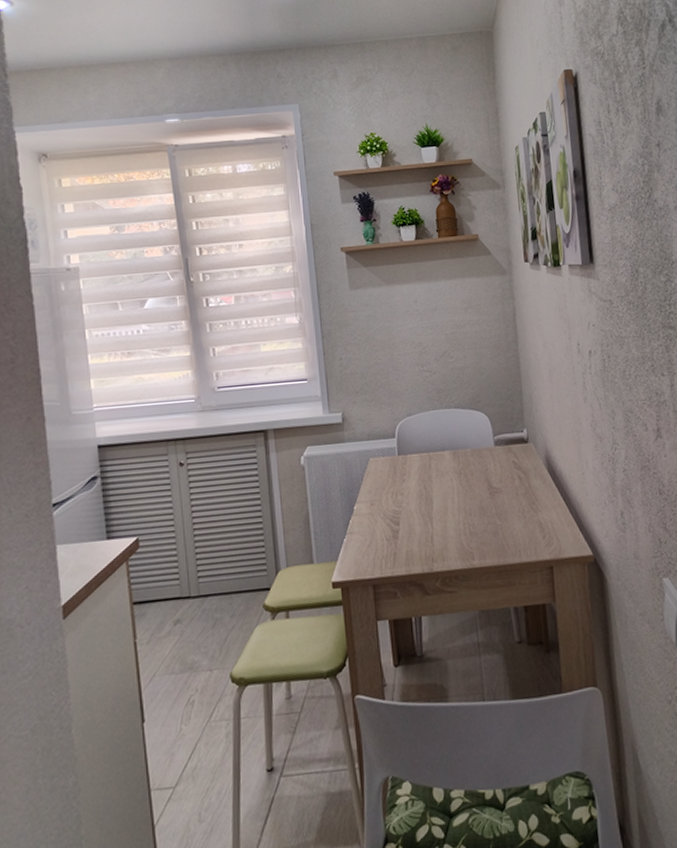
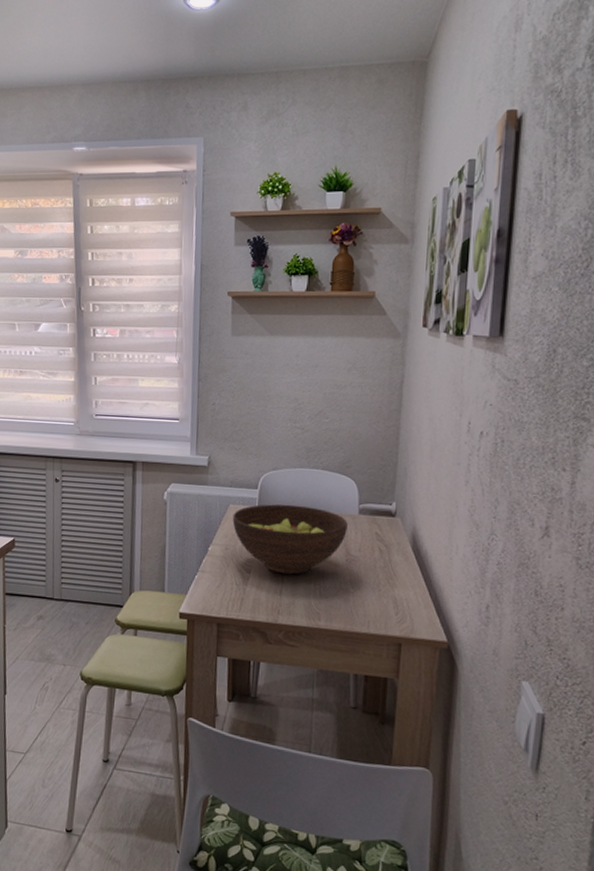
fruit bowl: none [374,447,487,520] -> present [232,504,348,575]

